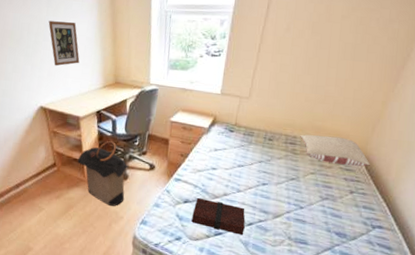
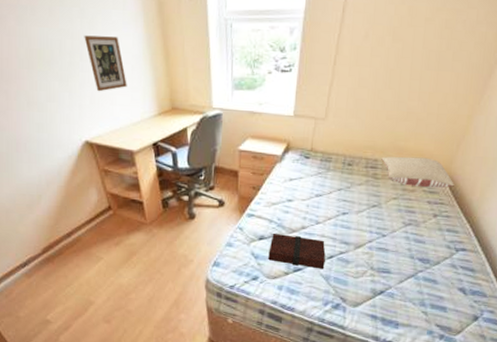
laundry hamper: present [77,140,130,206] -> none [135,176,196,249]

